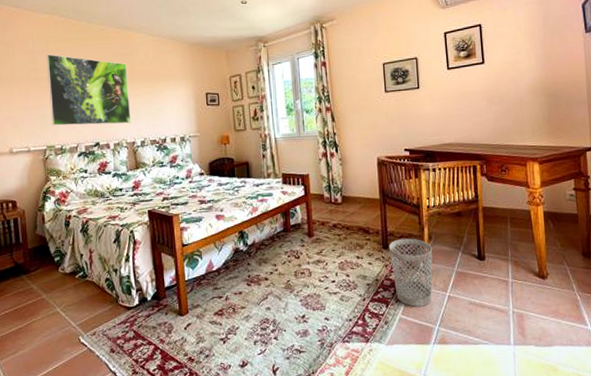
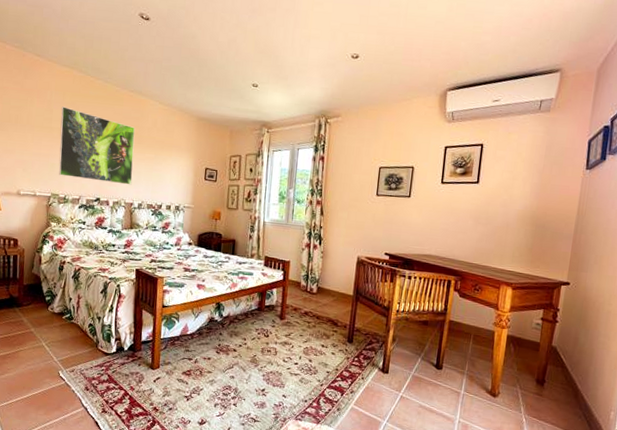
wastebasket: present [388,238,433,307] -> none [352,336,395,401]

